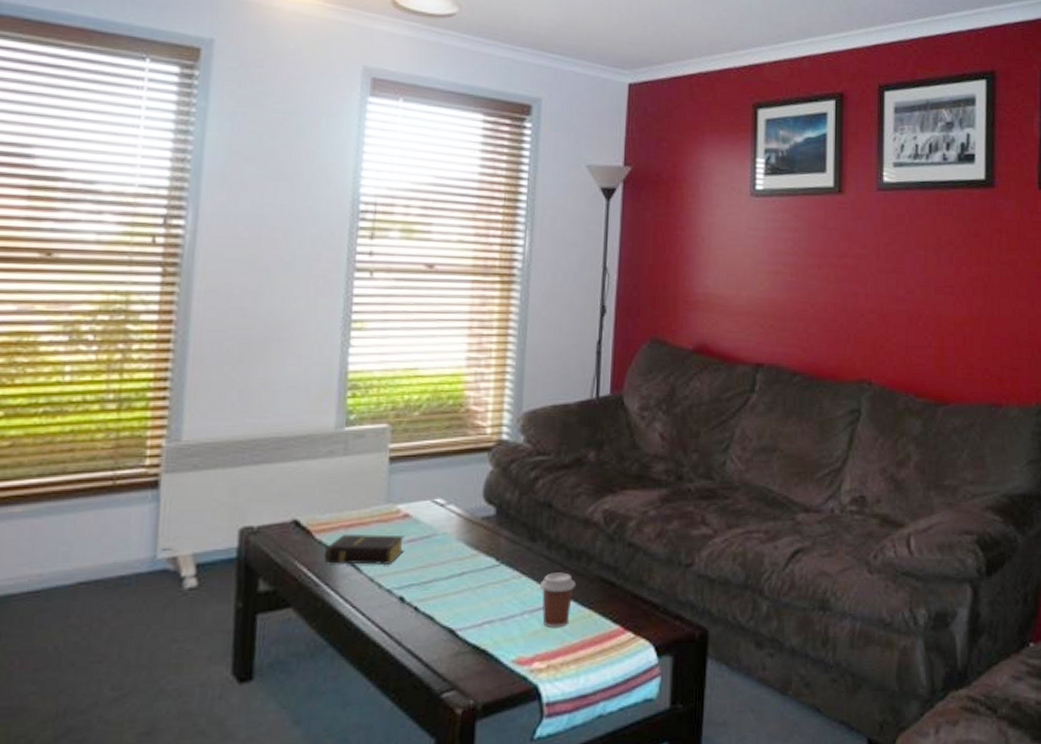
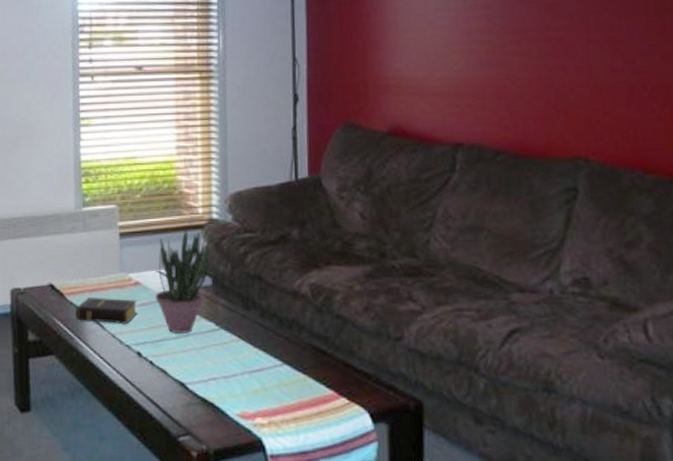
potted plant: none [427,451,497,572] -> present [155,228,211,333]
coffee cup: present [539,572,576,629] -> none [256,338,289,389]

